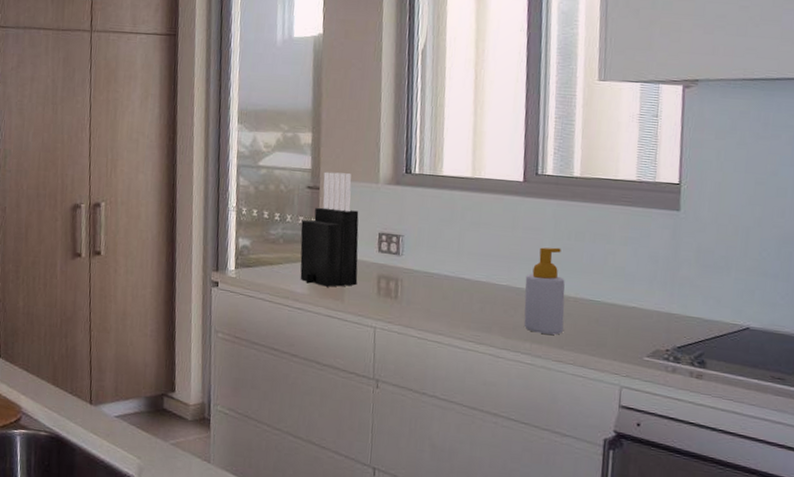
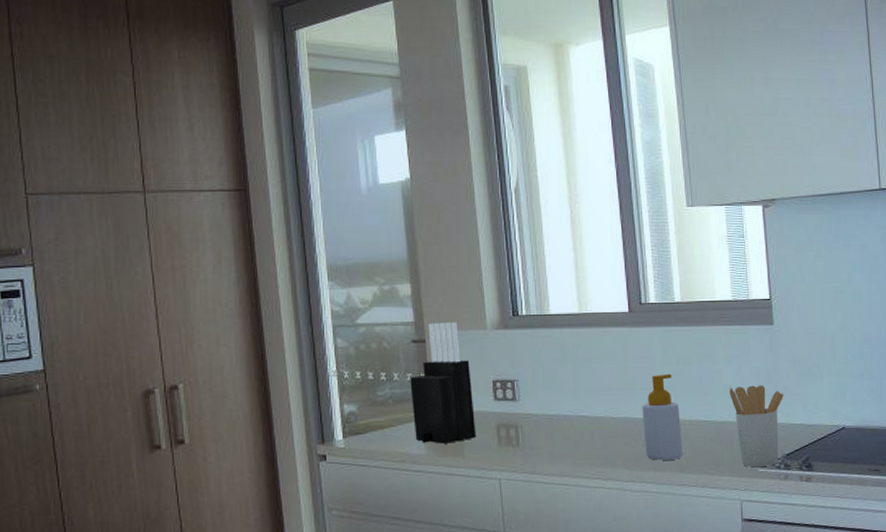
utensil holder: none [621,270,683,356] -> present [730,385,784,467]

